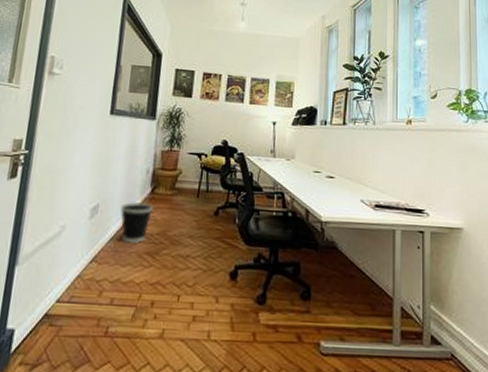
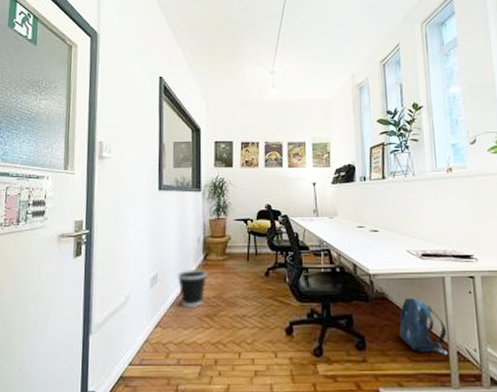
backpack: none [345,248,393,310] -> present [399,297,448,354]

